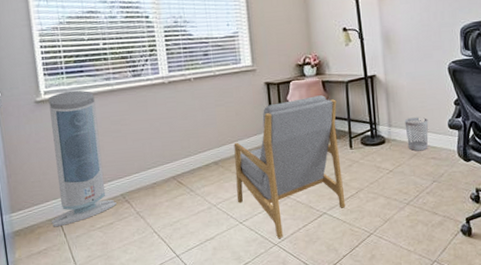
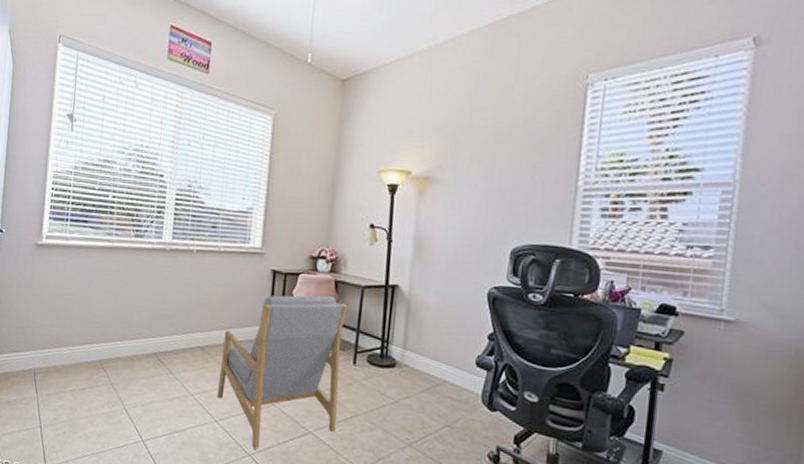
air purifier: present [48,90,117,228] -> none [25,239,93,380]
wastebasket: present [404,117,429,151] -> none [422,343,452,386]

